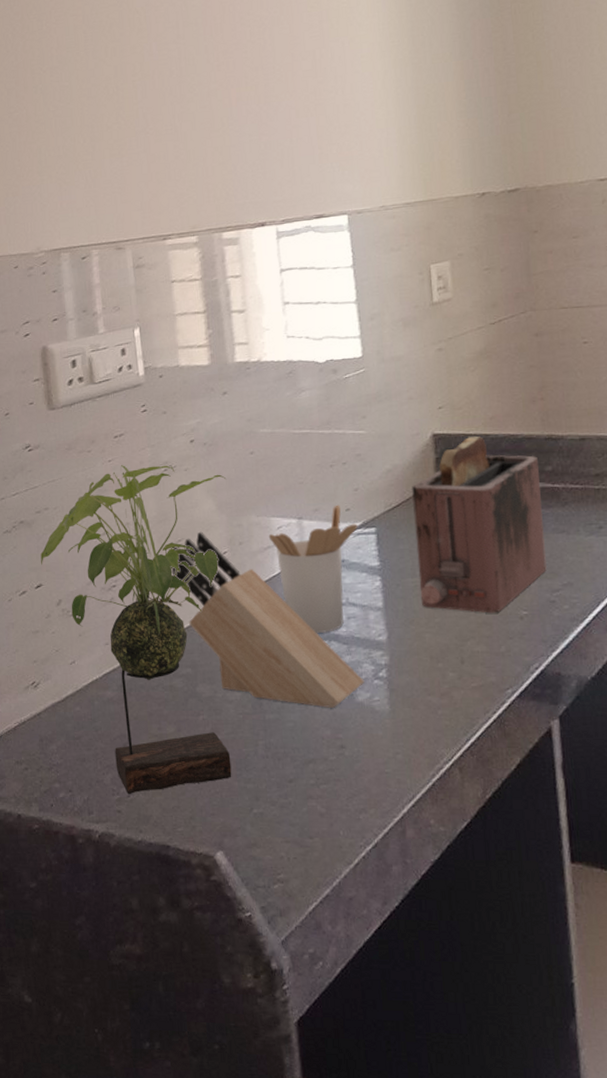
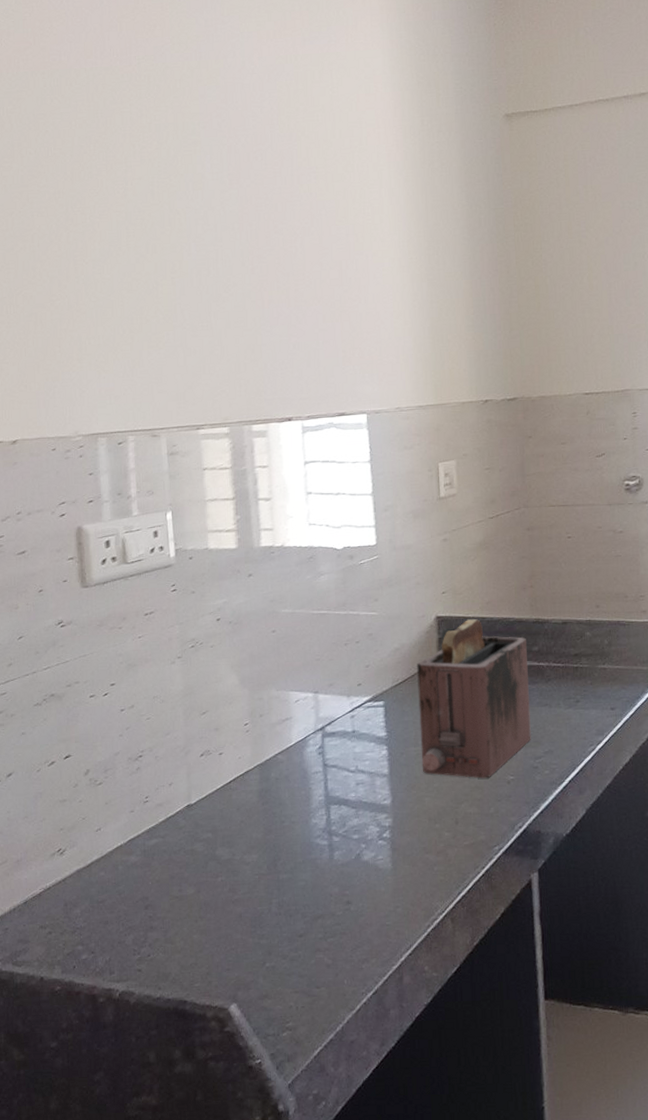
plant: present [40,464,232,795] -> none [70,640,250,954]
knife block: present [171,531,365,708] -> none [195,704,370,867]
utensil holder: present [268,504,358,633] -> none [287,680,368,798]

